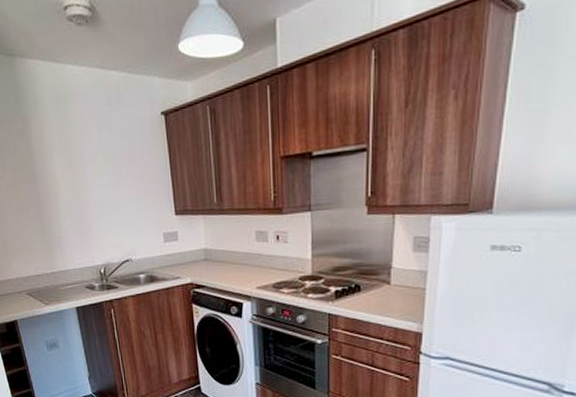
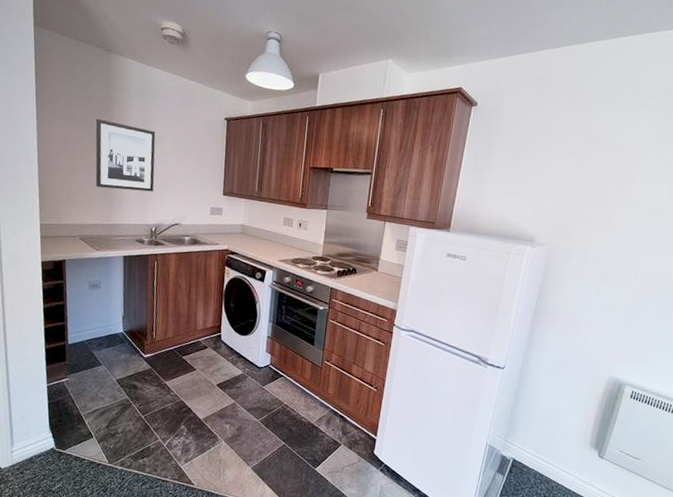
wall art: none [14,145,94,230] -> present [95,119,156,192]

